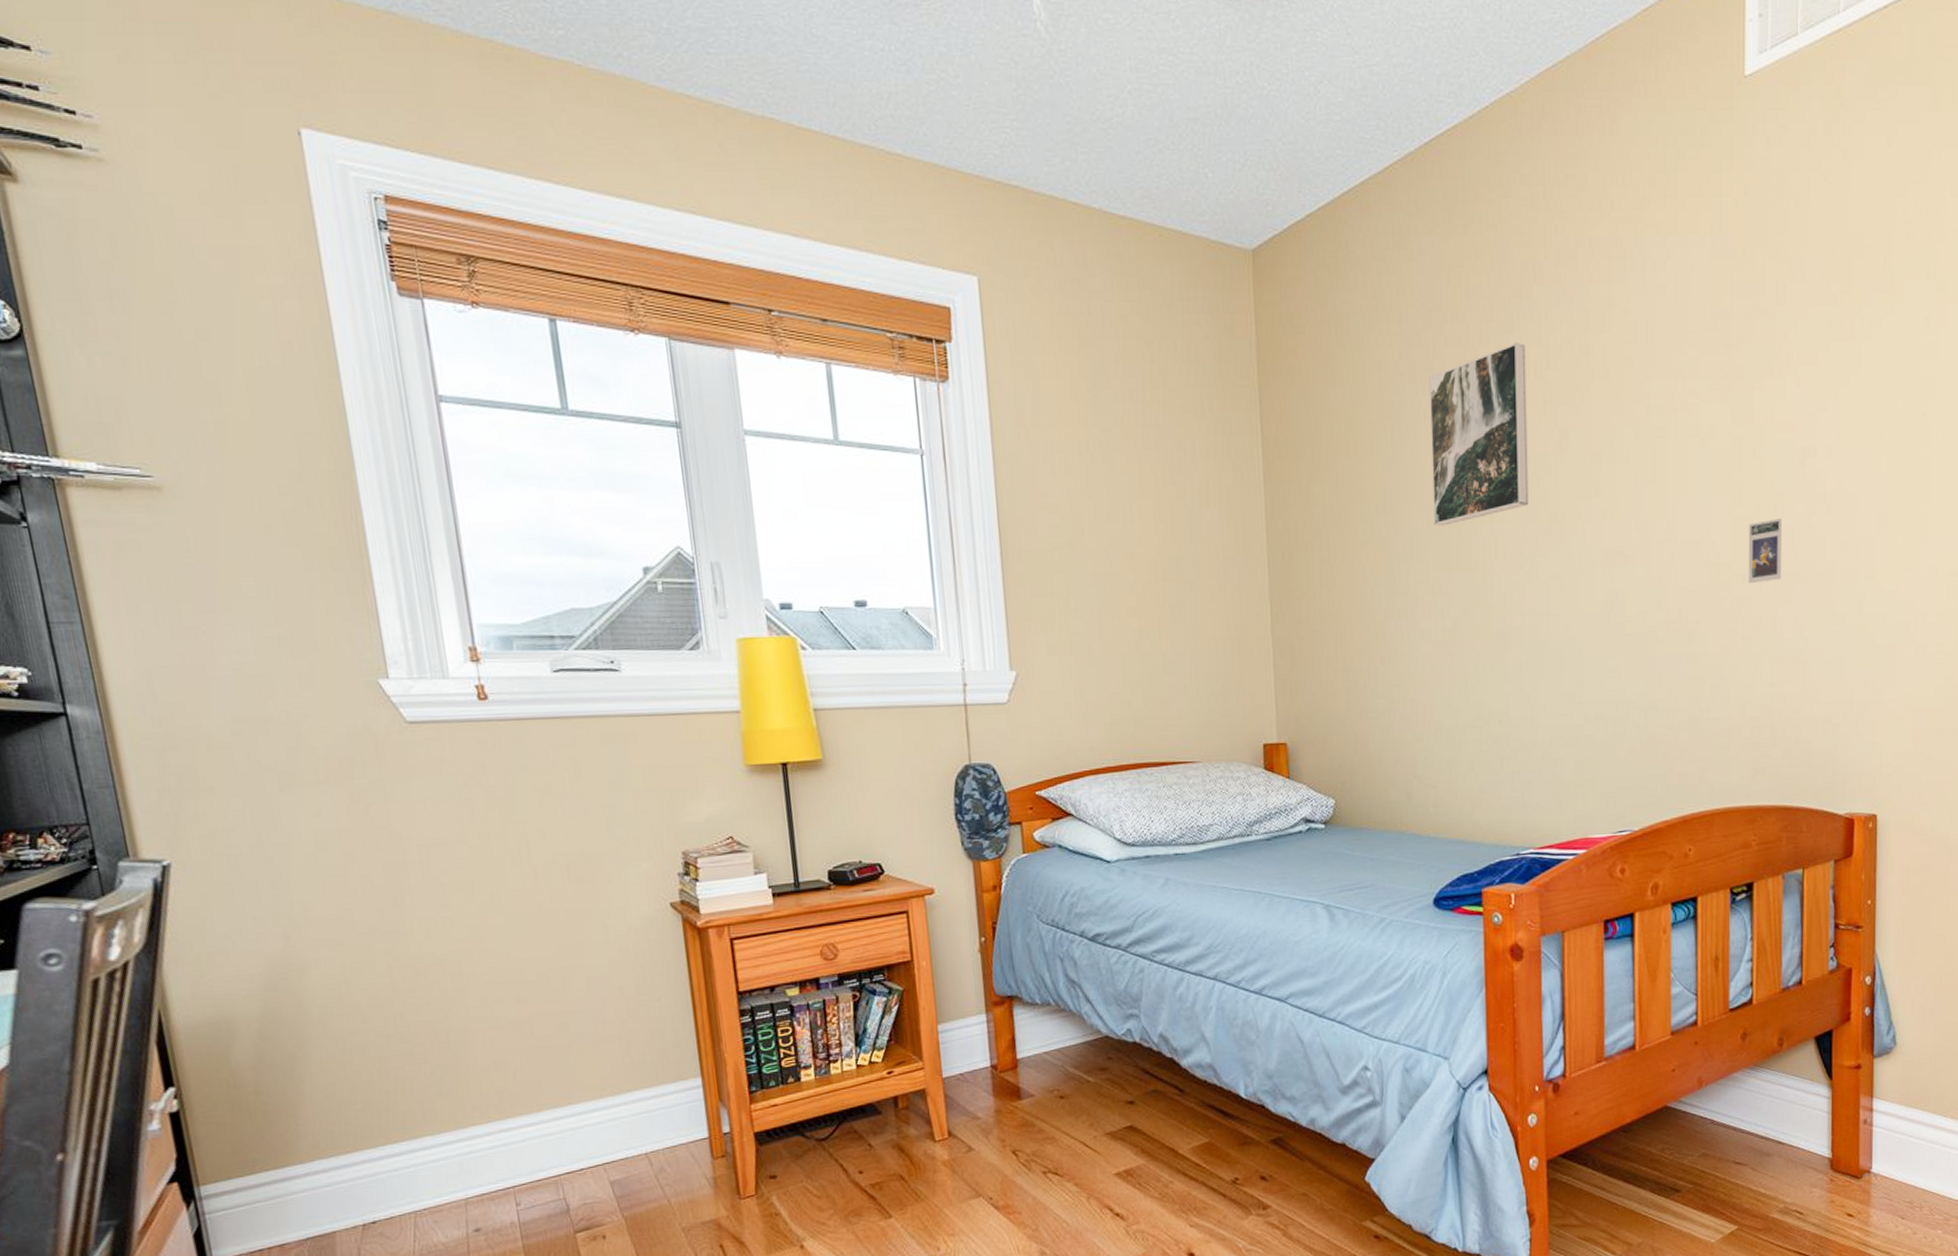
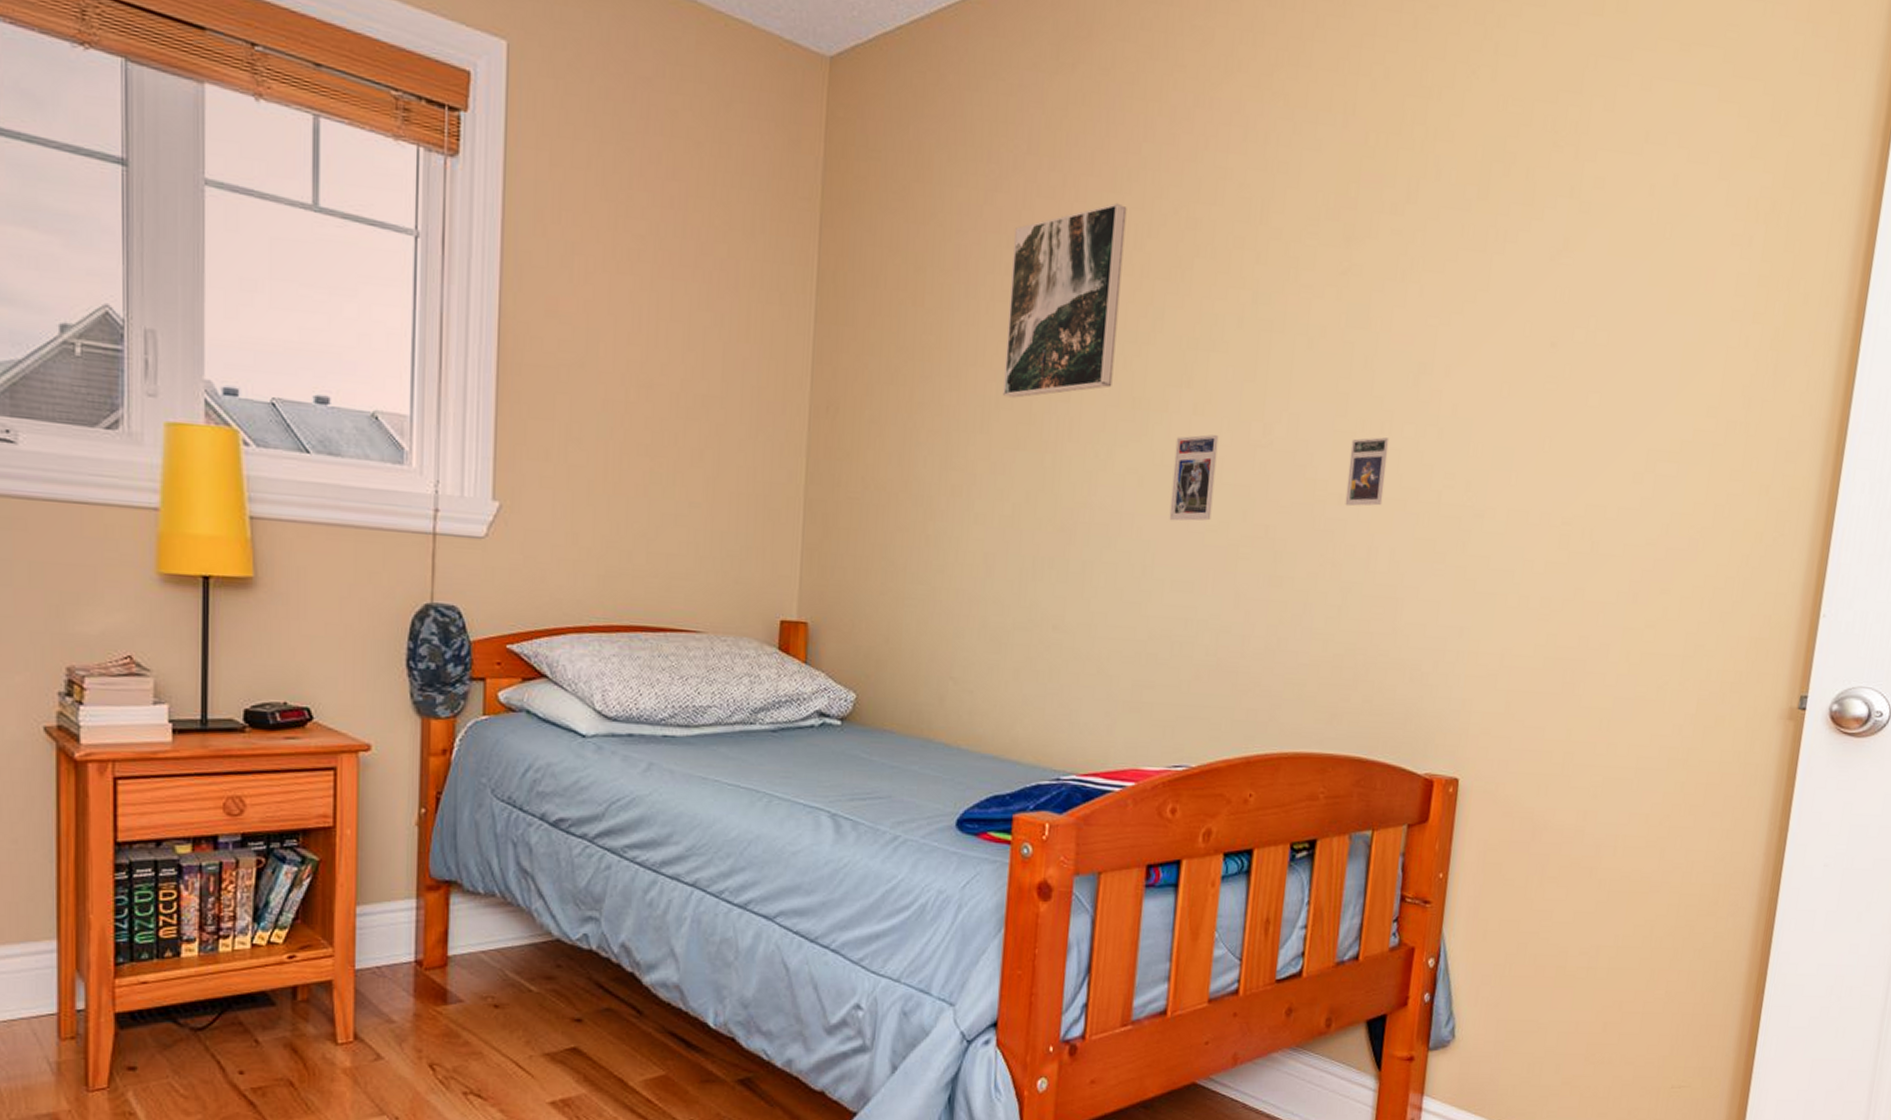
trading card: none [1591,536,1629,617] -> present [1169,434,1219,521]

